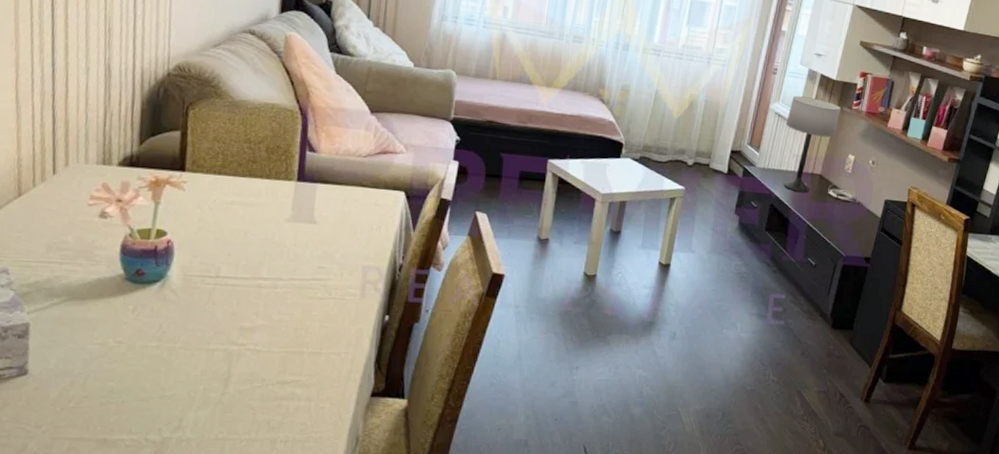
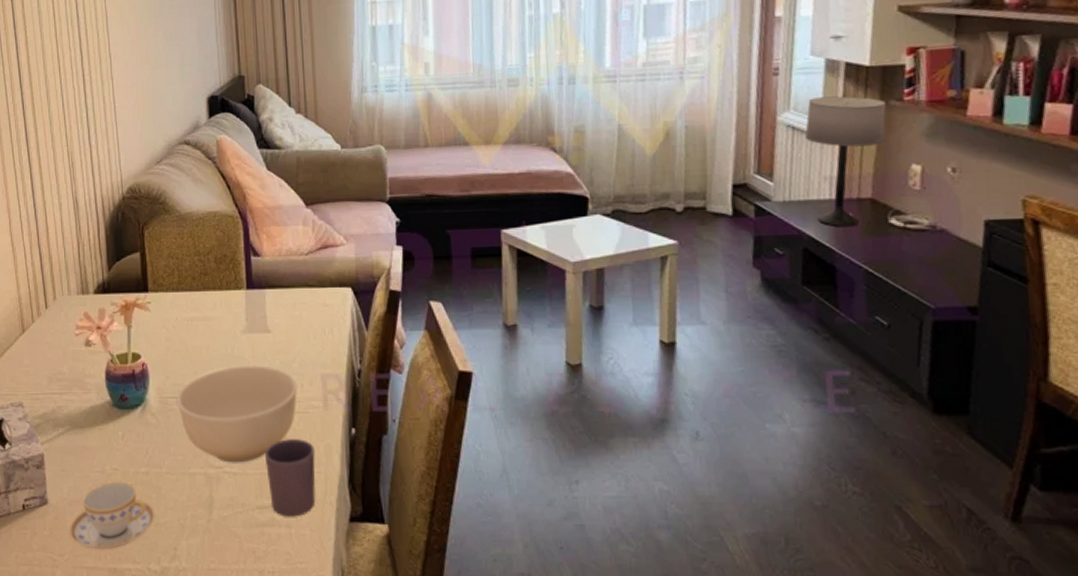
teacup: none [52,354,162,421] -> present [69,482,155,550]
bowl: none [203,251,338,341] -> present [176,365,298,463]
mug: none [292,322,346,392] -> present [264,439,316,517]

